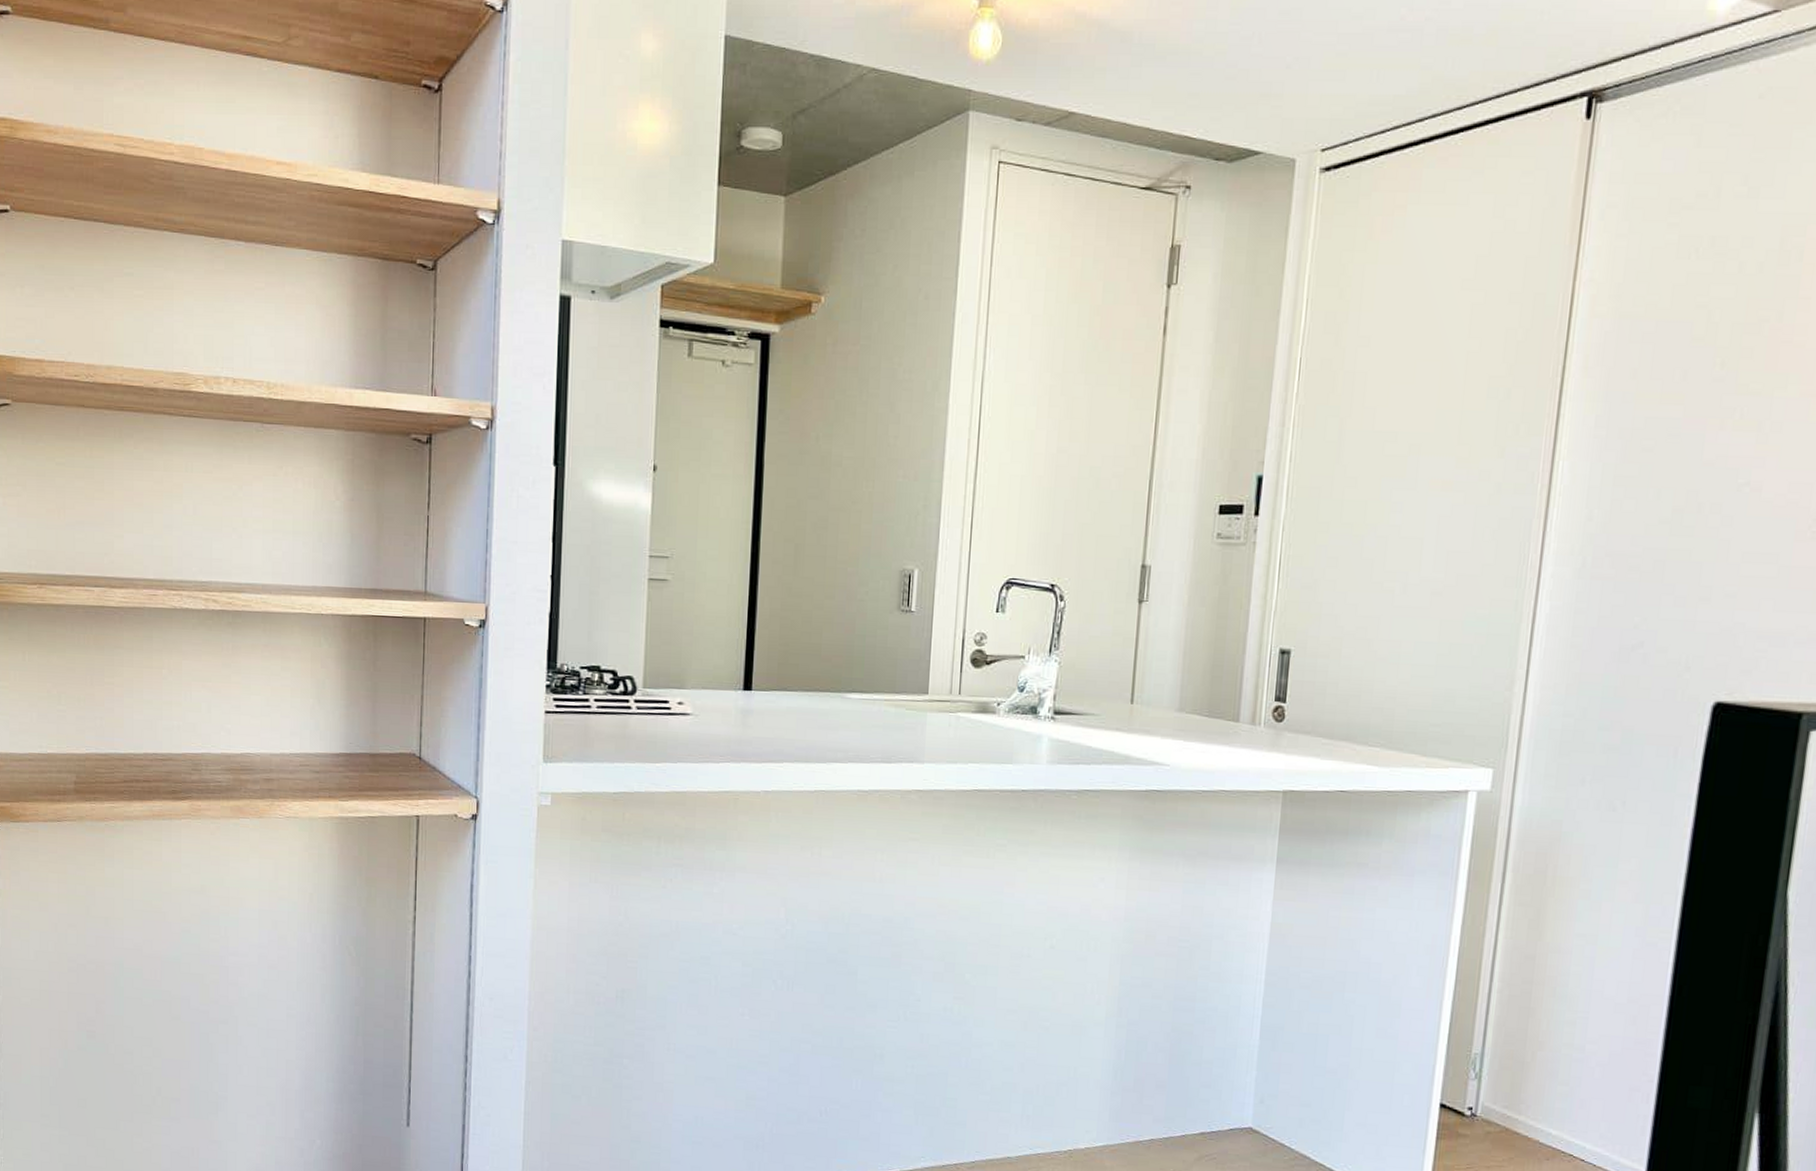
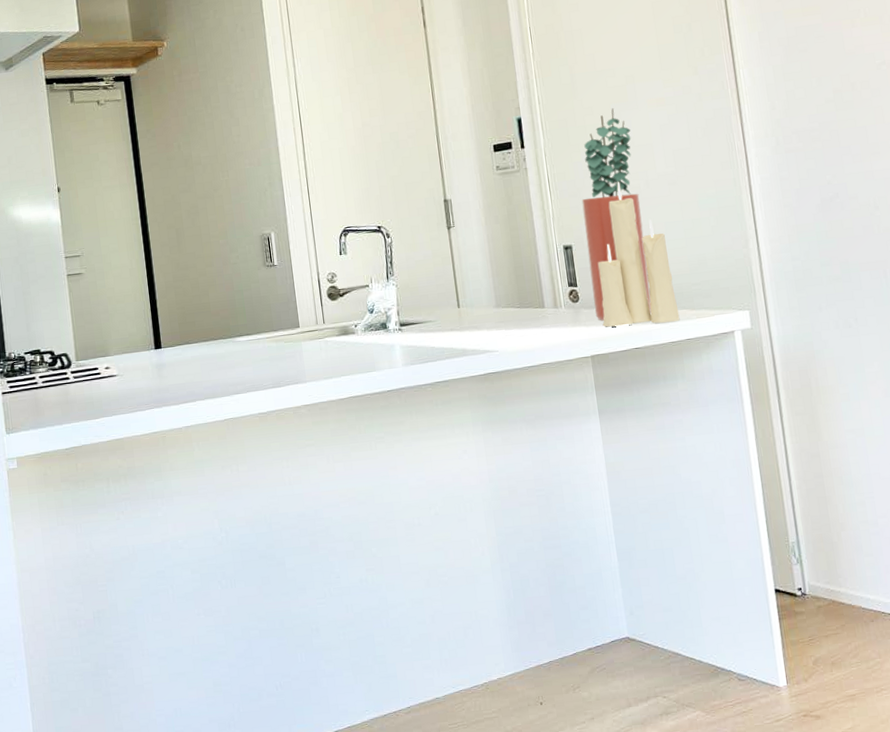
vase: none [1300,483,1399,752] -> present [581,108,652,321]
candle: none [1306,580,1411,768] -> present [598,182,680,327]

